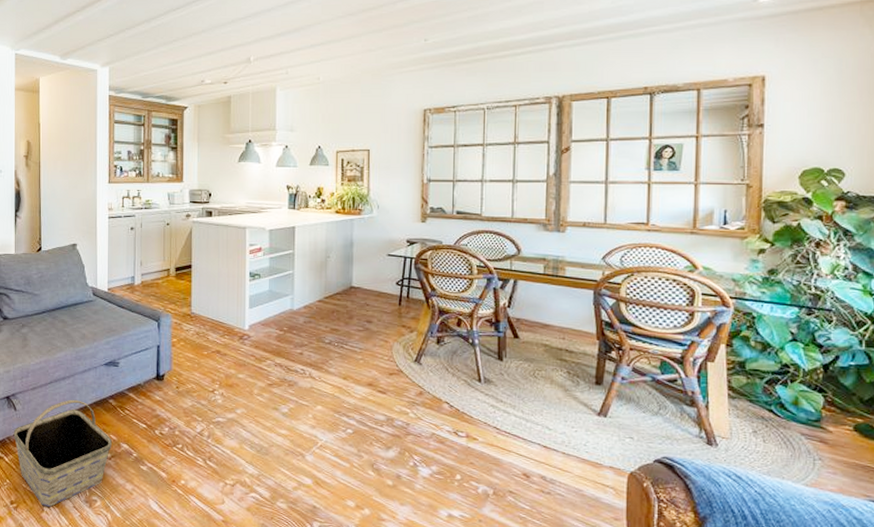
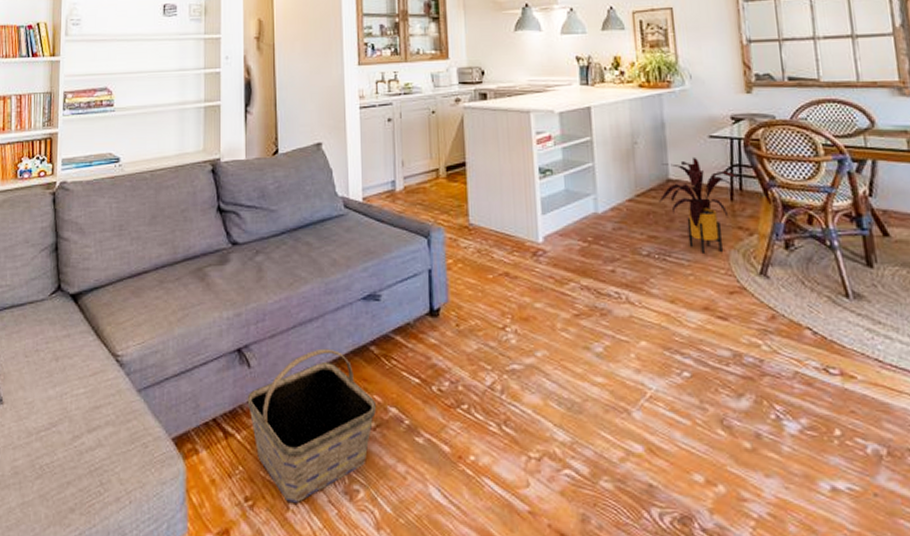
house plant: none [342,270,408,344] -> present [659,156,740,253]

